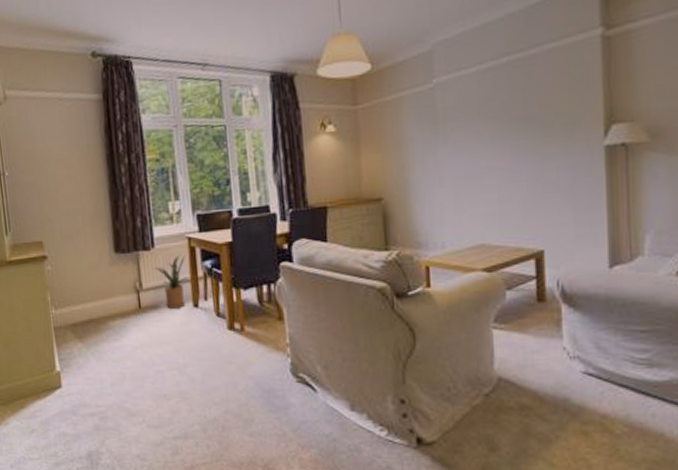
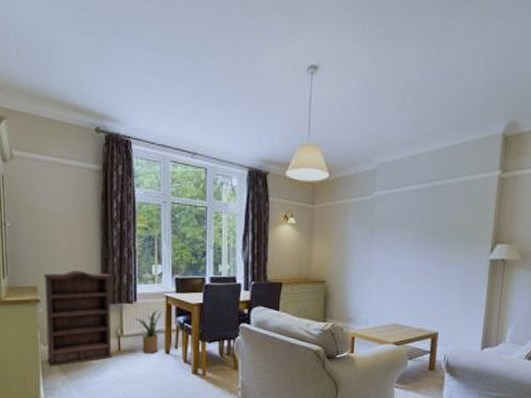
bookshelf: none [48,217,133,333] -> present [43,271,113,367]

